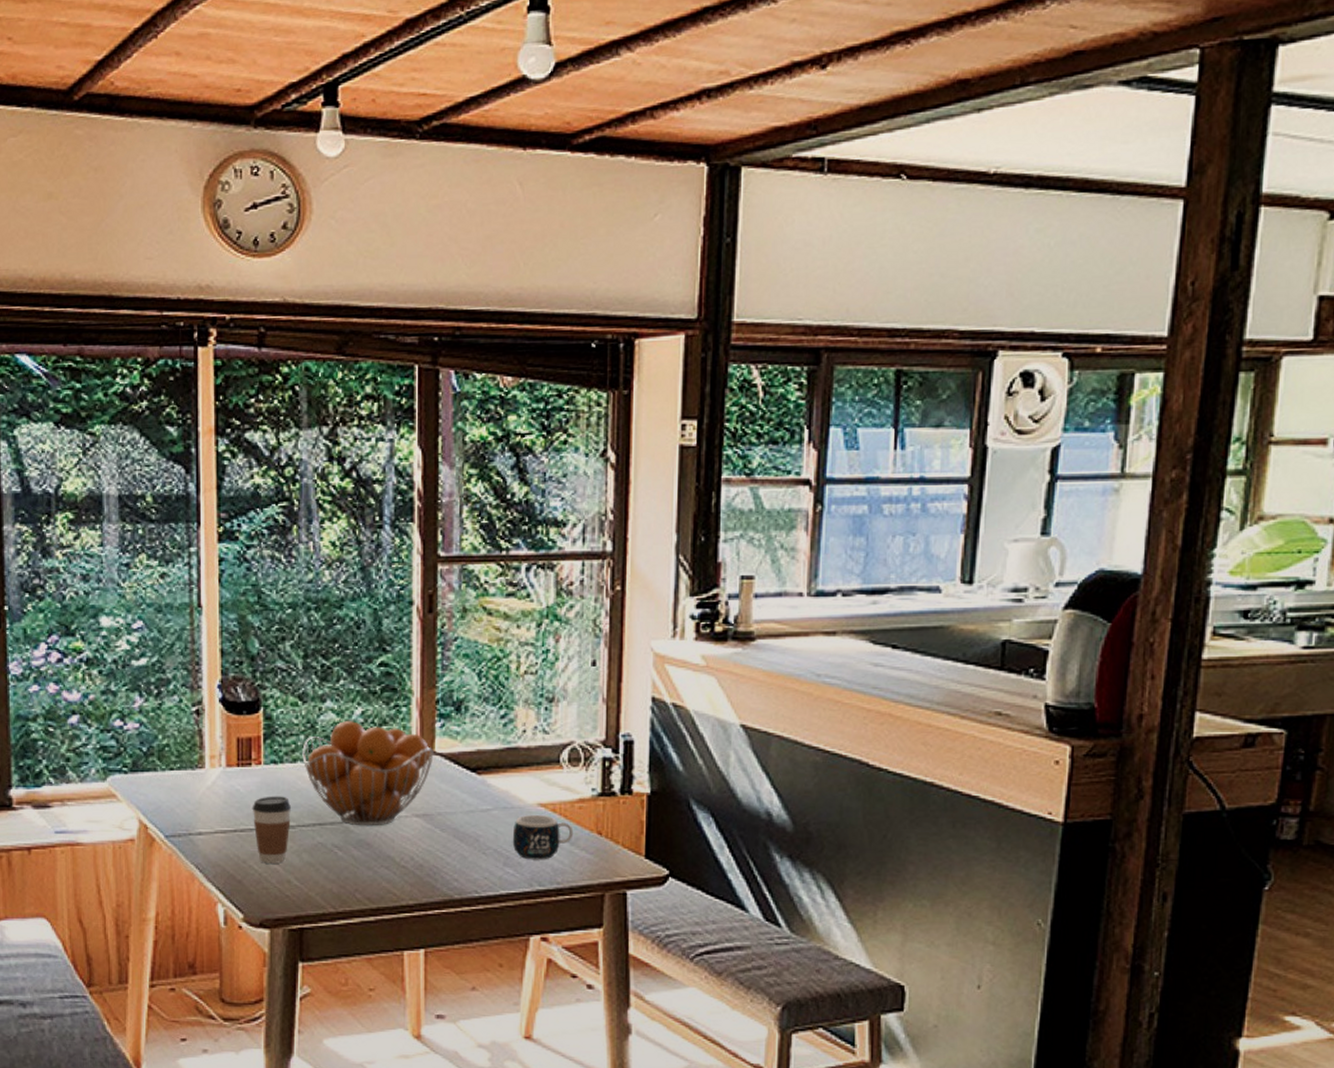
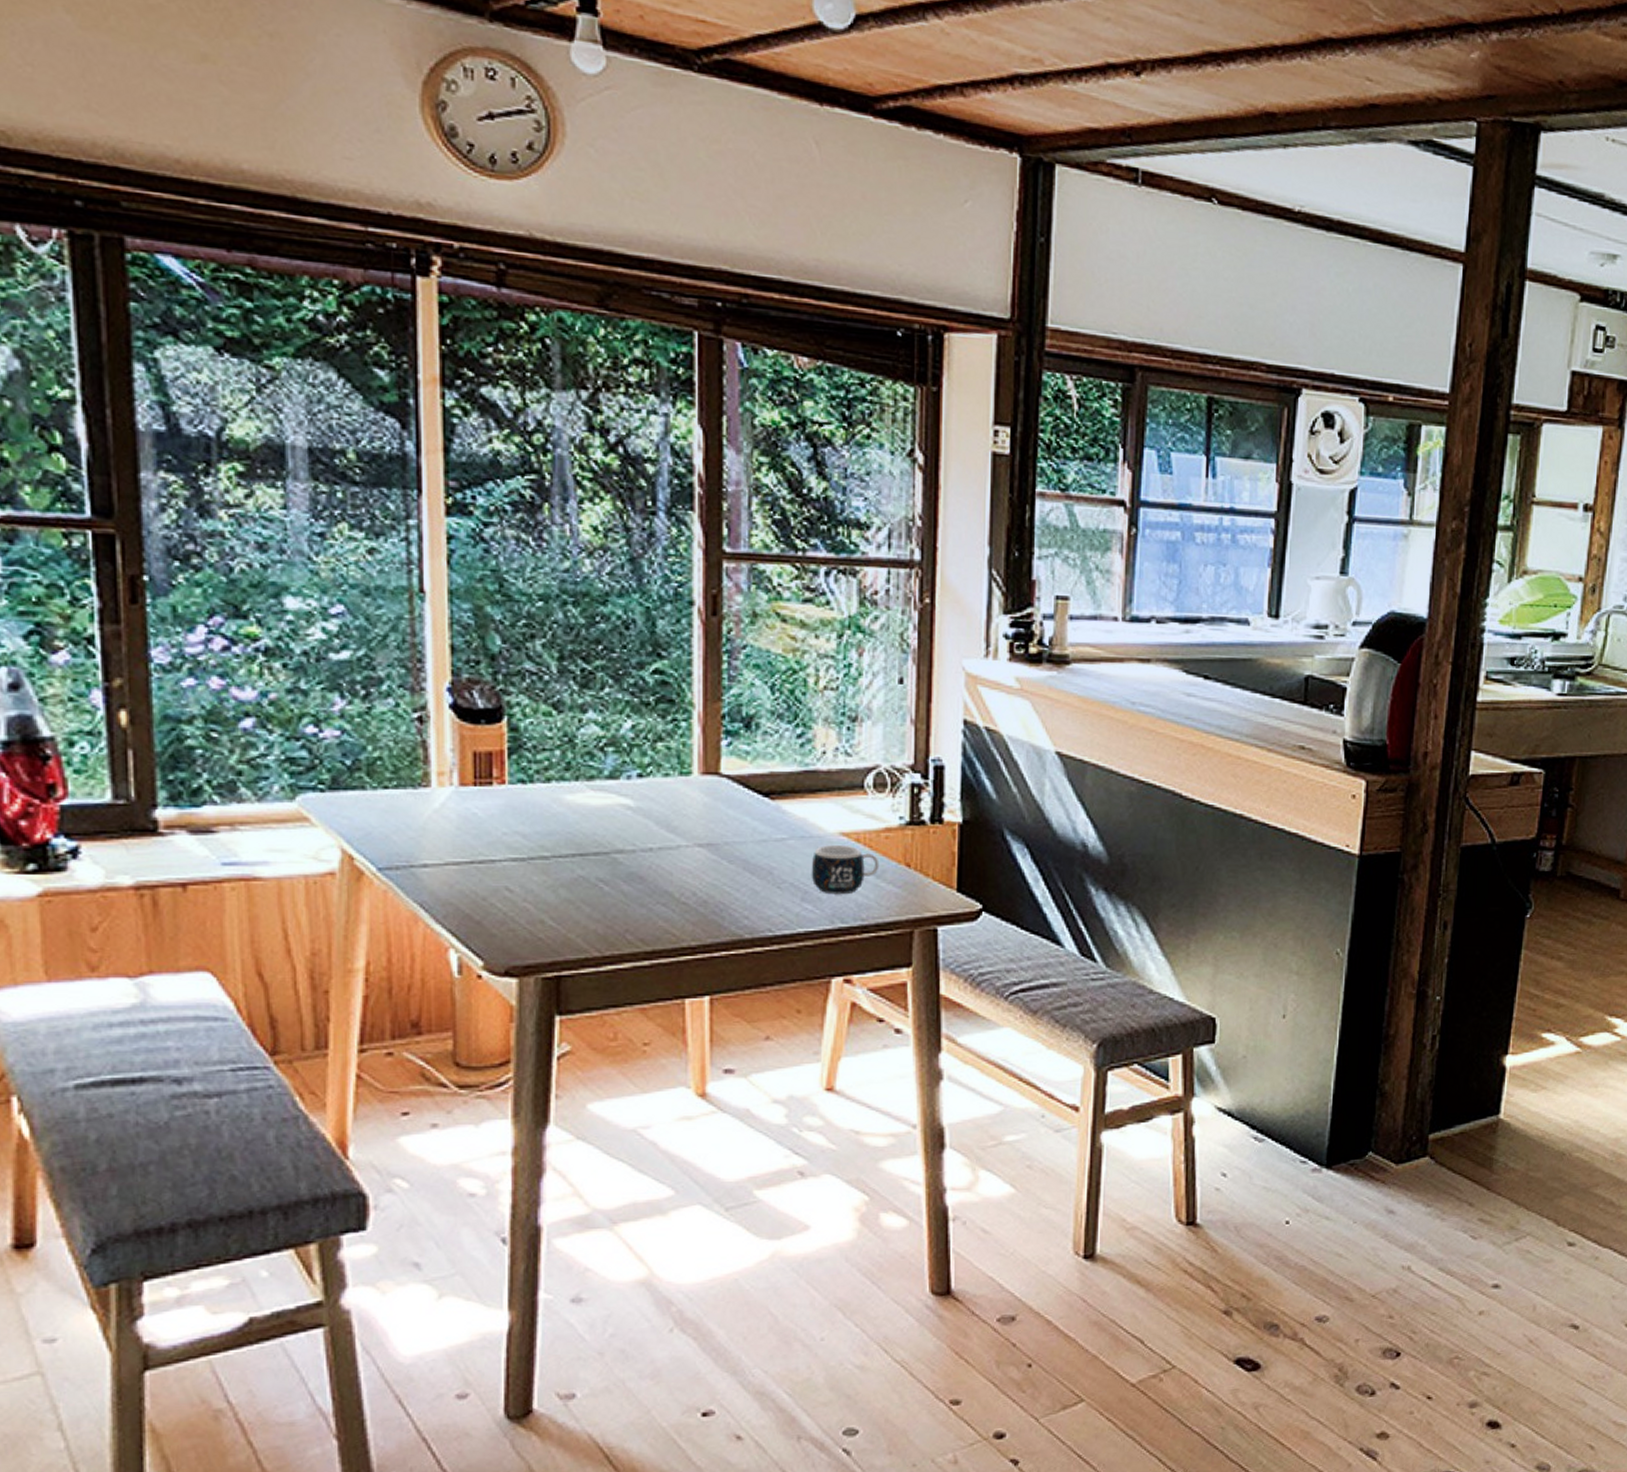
coffee cup: present [252,796,292,864] -> none [493,821,545,901]
fruit basket: present [302,720,434,826] -> none [558,734,719,857]

